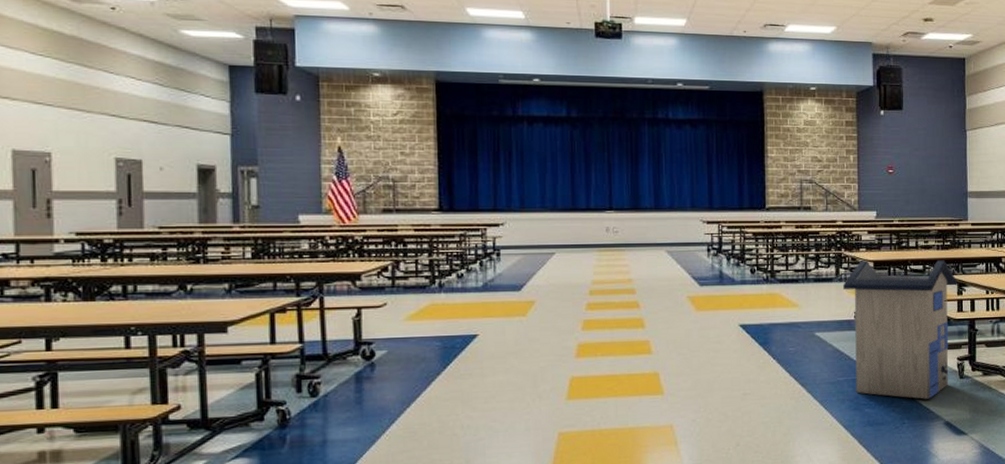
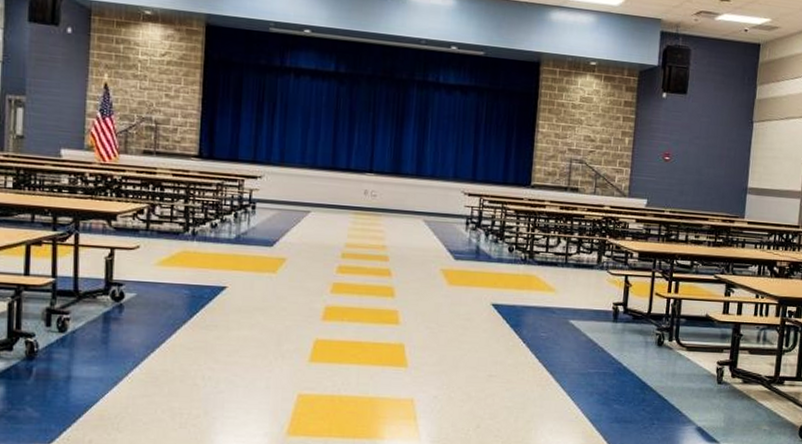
trash can: present [843,260,957,399] -> none [604,250,726,402]

